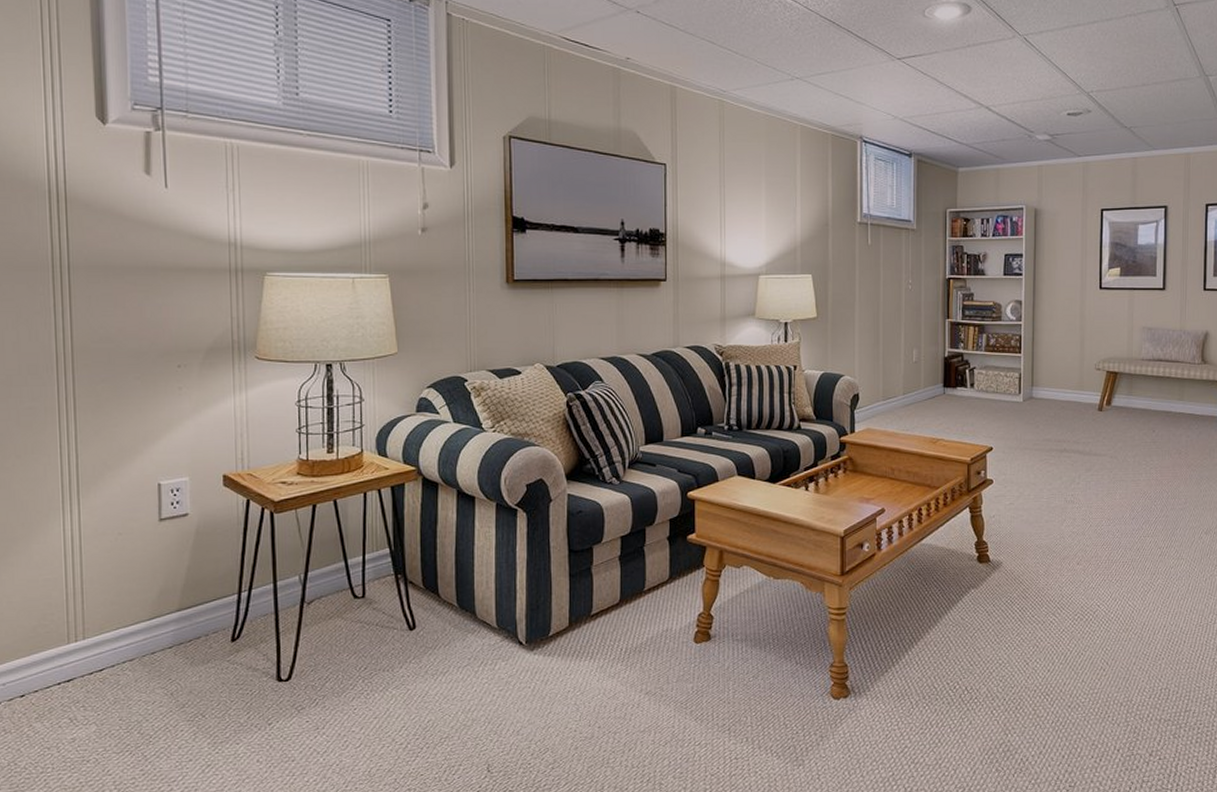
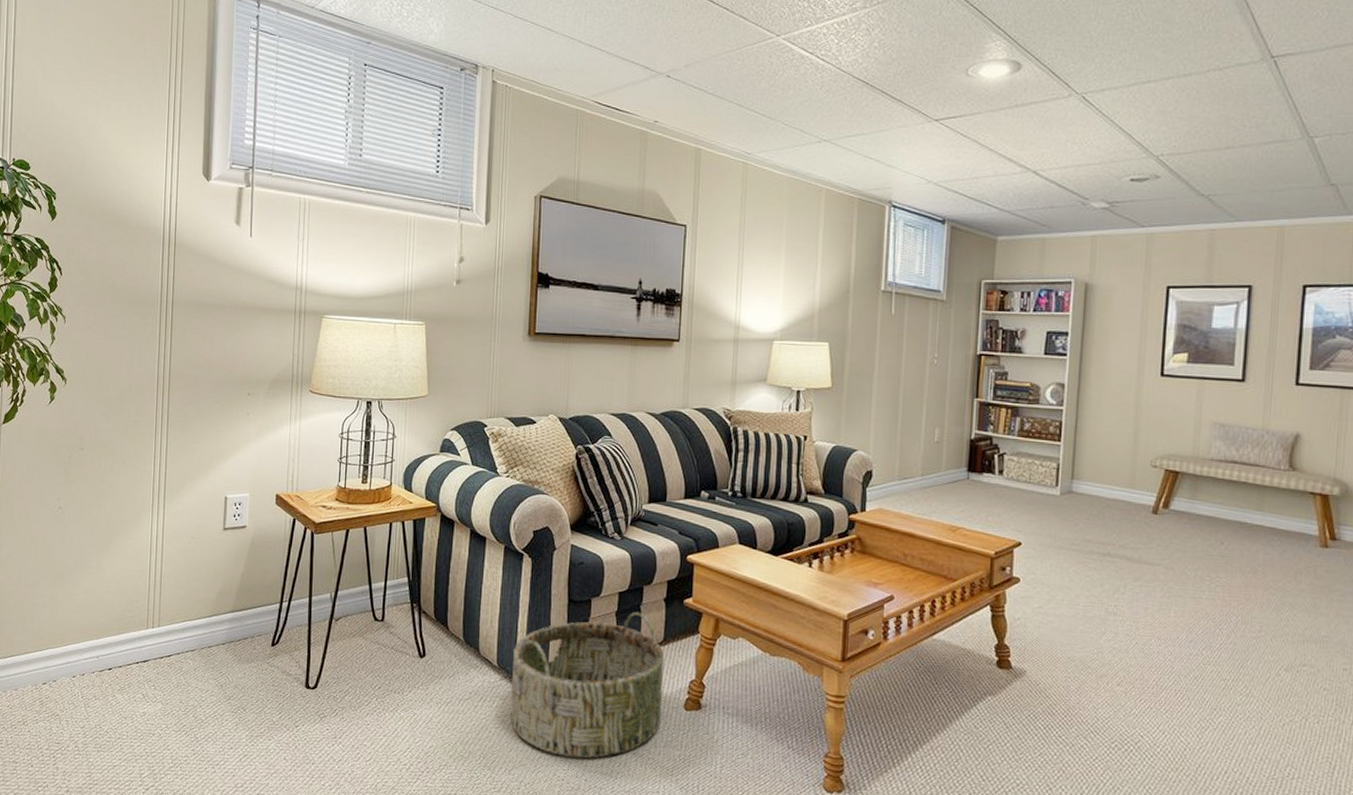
basket: none [514,553,672,708] -> present [510,611,665,758]

